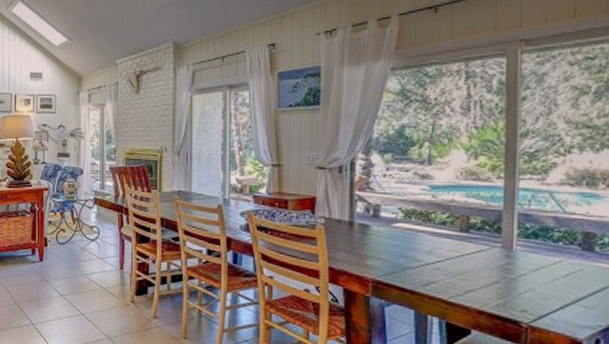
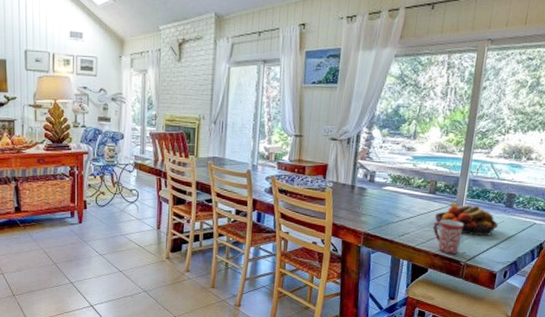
fruit bowl: none [471,242,574,290] -> present [434,202,498,237]
mug: none [471,265,518,312] -> present [433,219,464,254]

